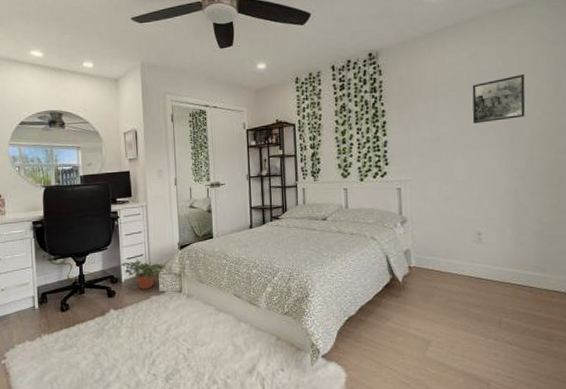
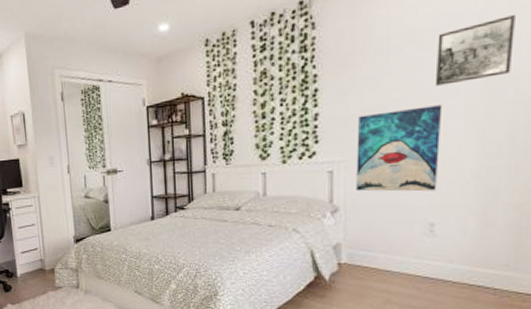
potted plant: present [121,259,166,289] -> none [15,253,62,284]
wall art: none [418,138,481,207] -> present [356,105,443,192]

